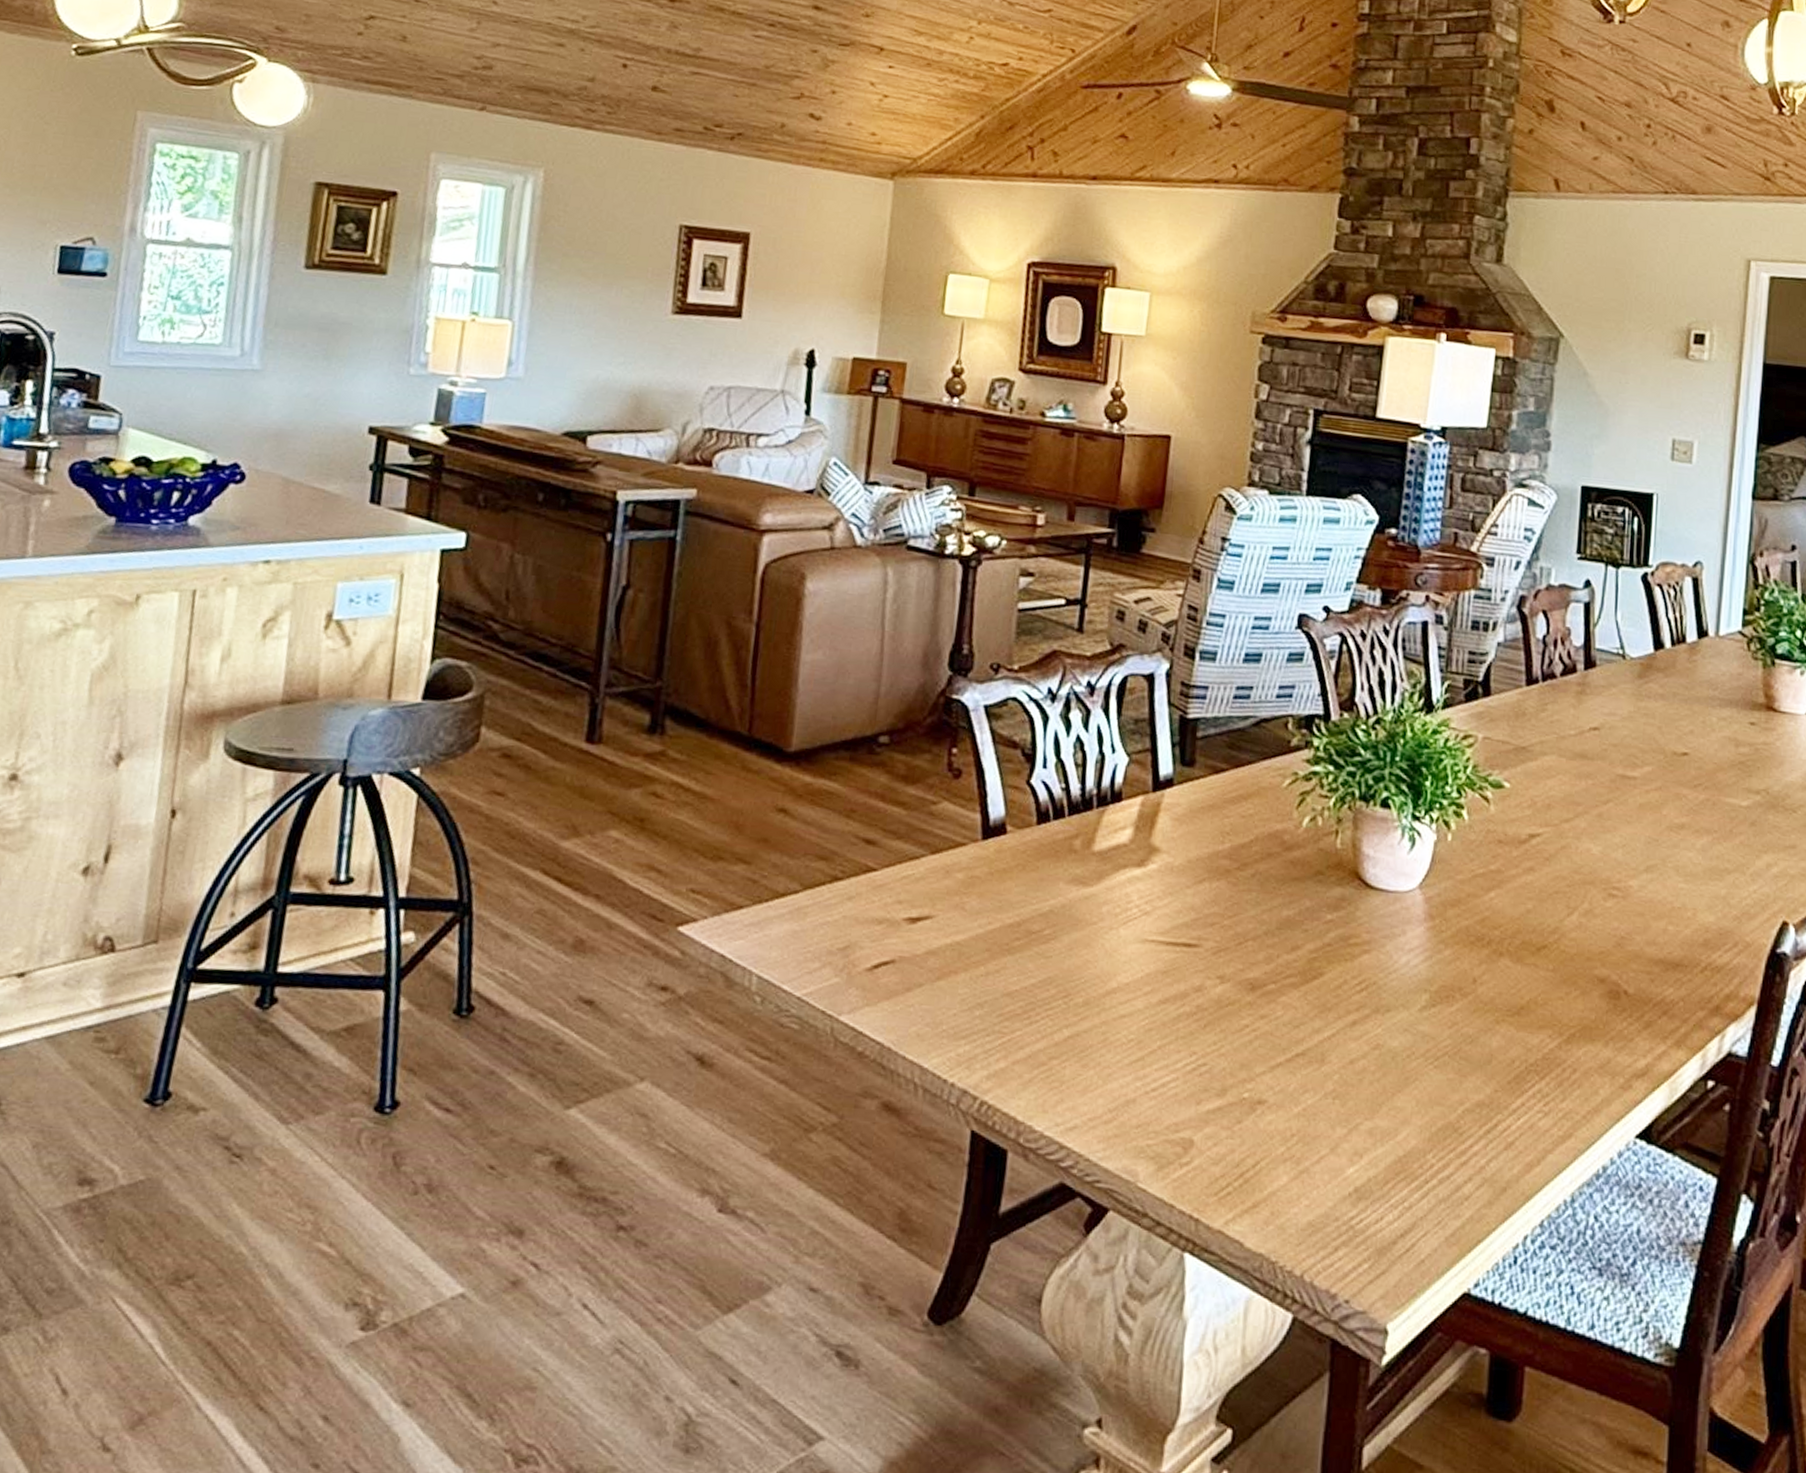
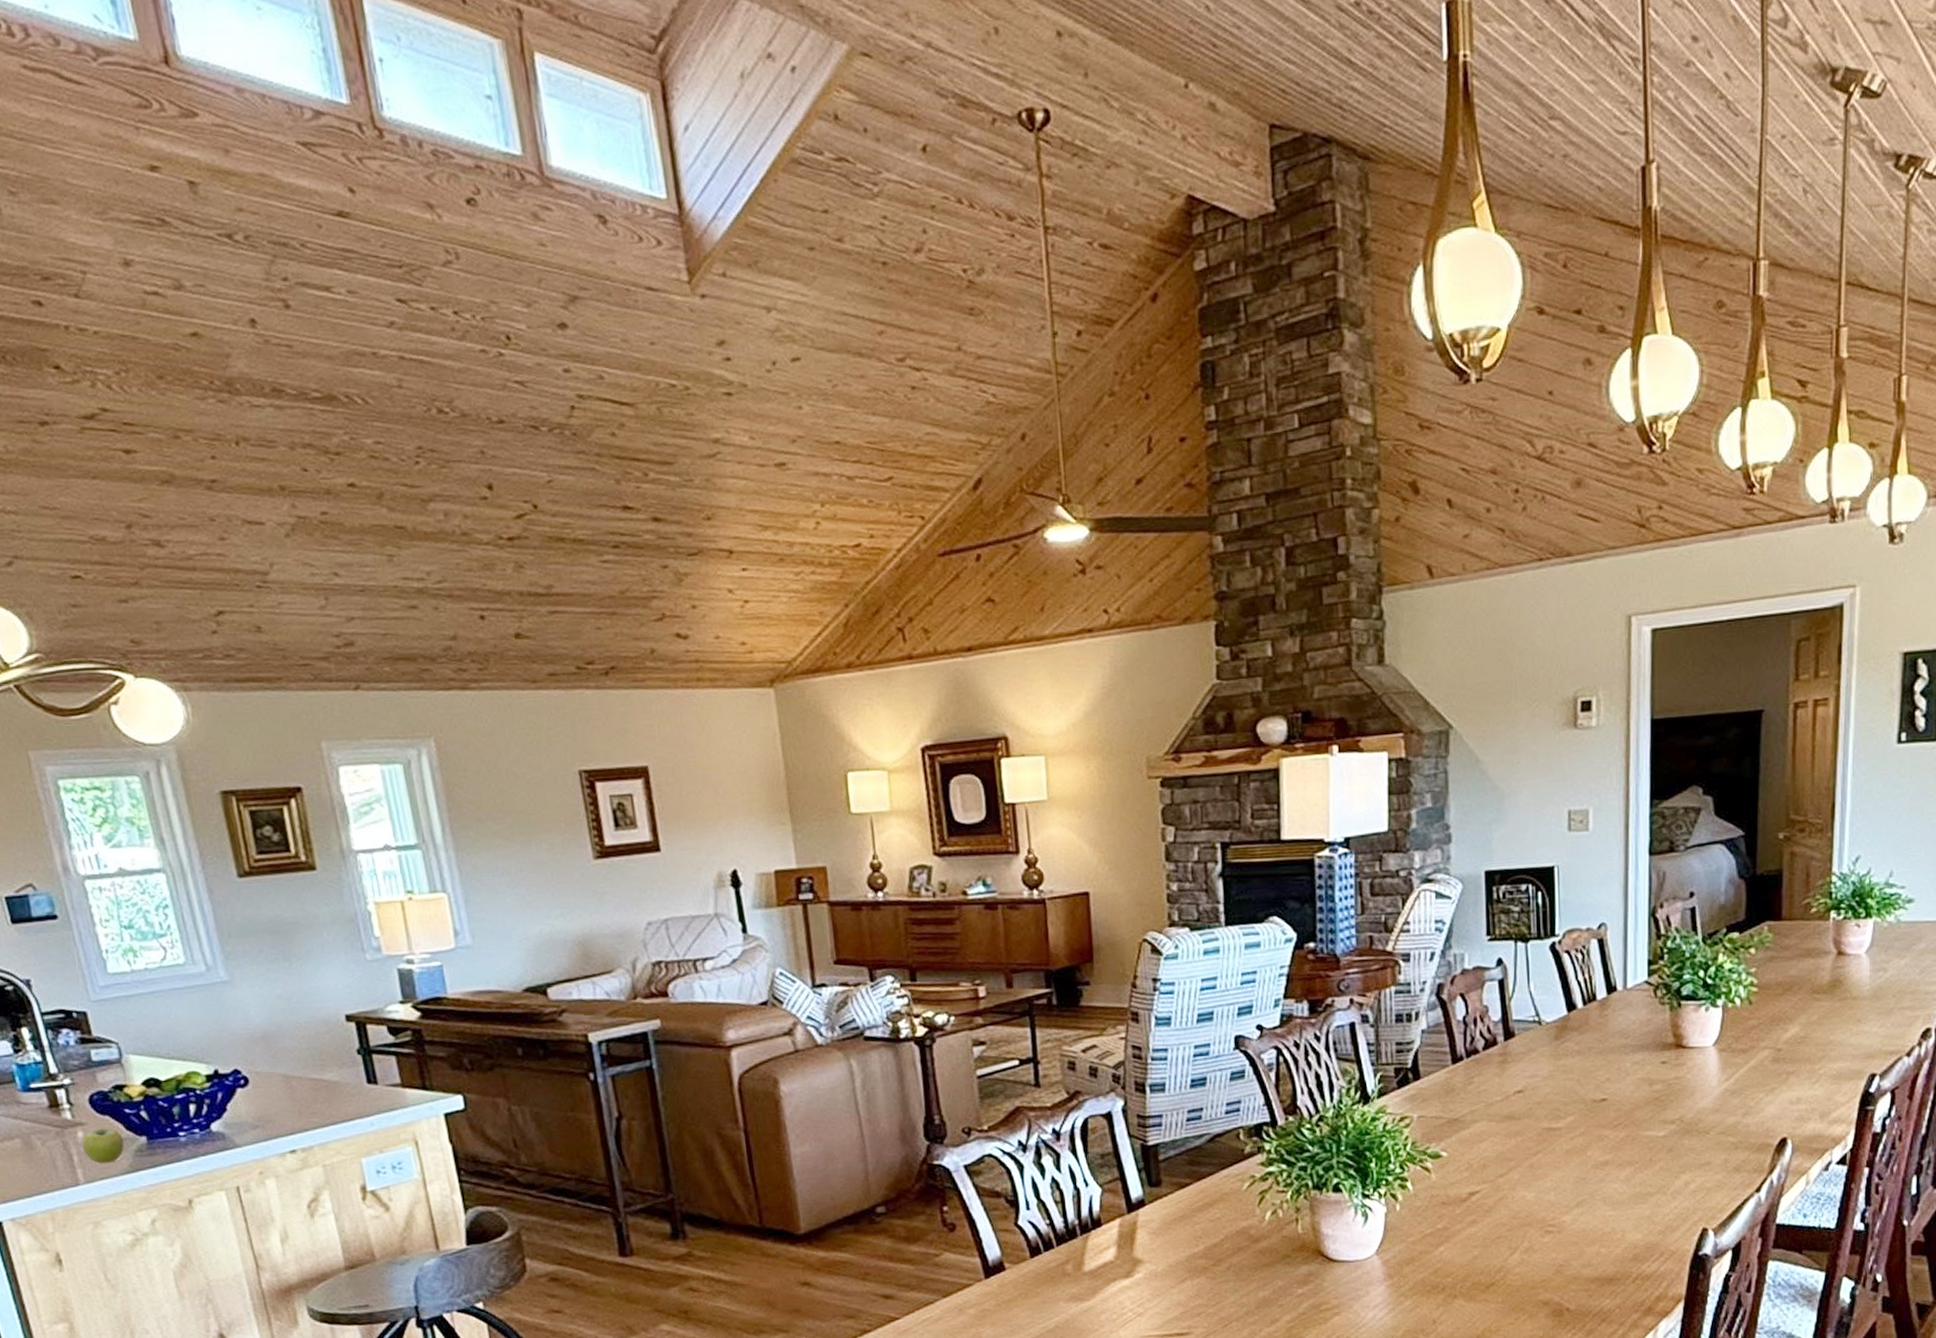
fruit: none [43,499,91,540] -> present [81,1127,125,1164]

